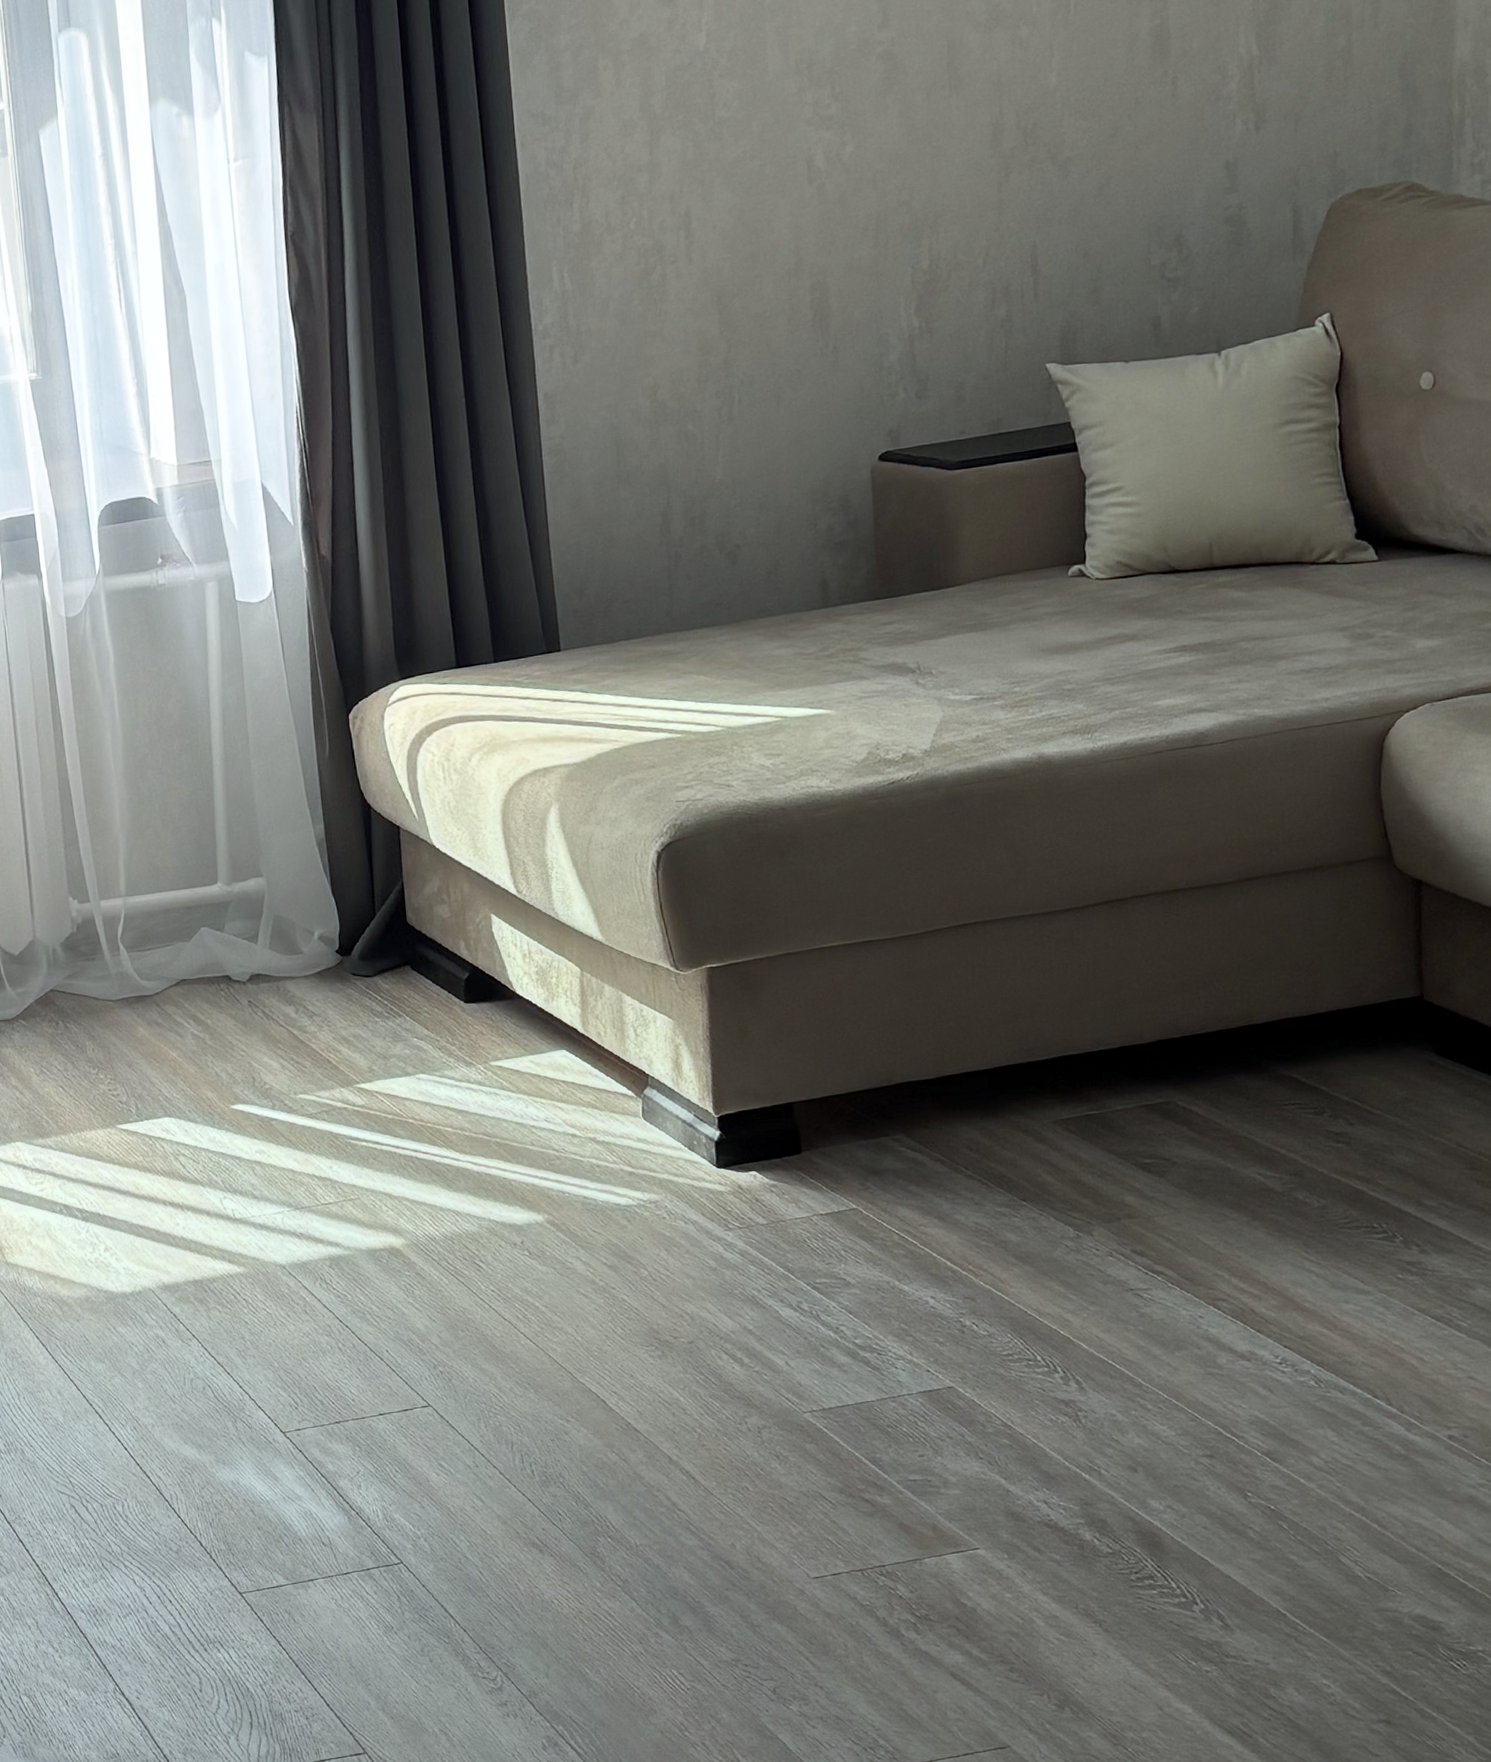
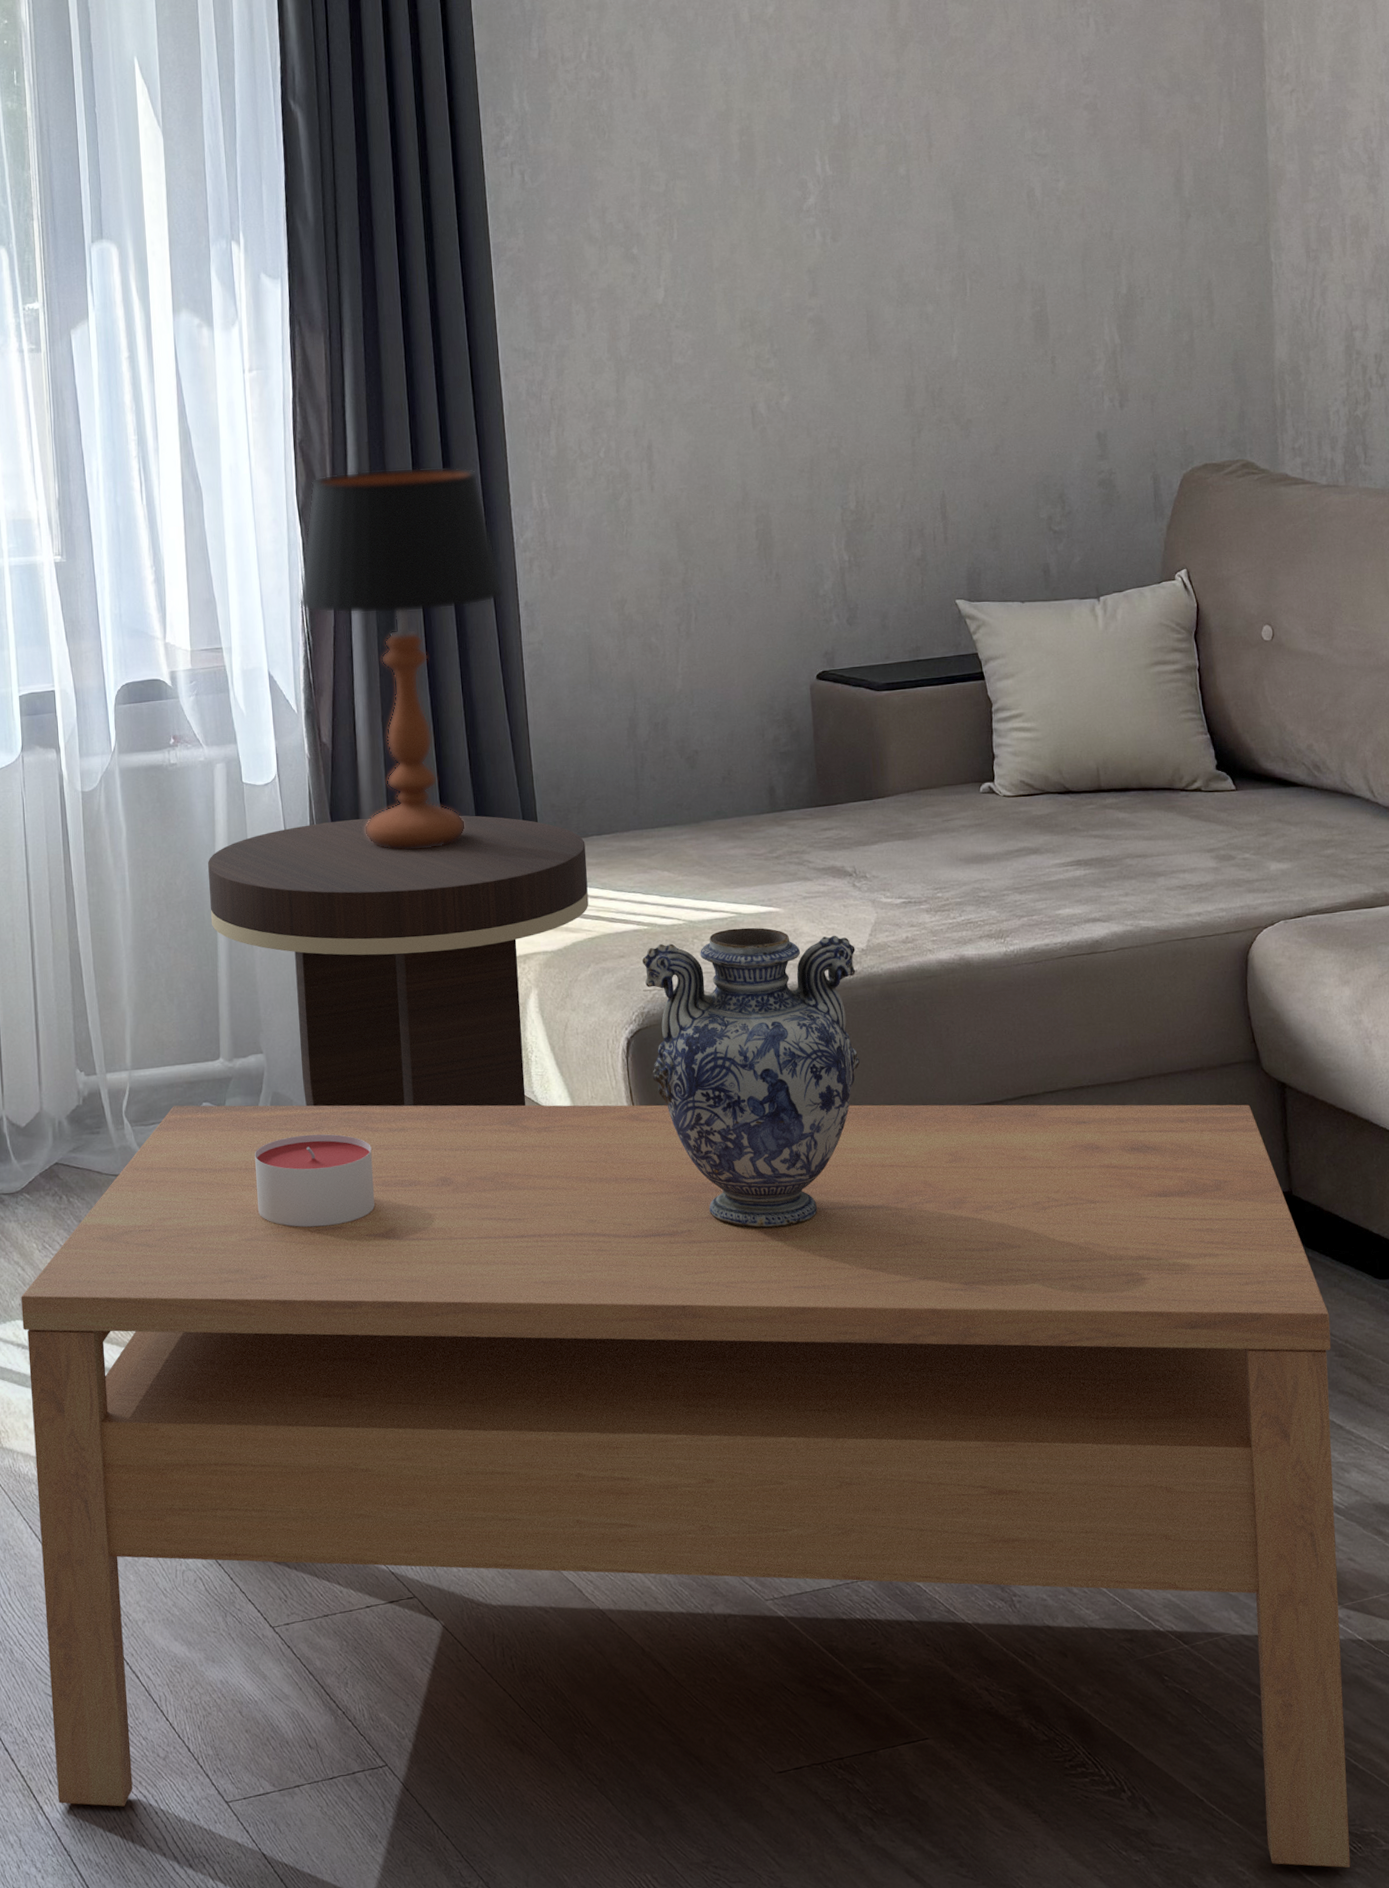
coffee table: none [20,904,1461,1684] -> present [21,1104,1351,1868]
side table: none [201,624,616,929] -> present [208,815,589,1107]
candle: none [256,956,384,1049] -> present [255,1134,375,1228]
table lamp: none [293,250,520,663] -> present [299,466,504,849]
decorative vase: none [675,731,921,1043] -> present [642,927,861,1228]

